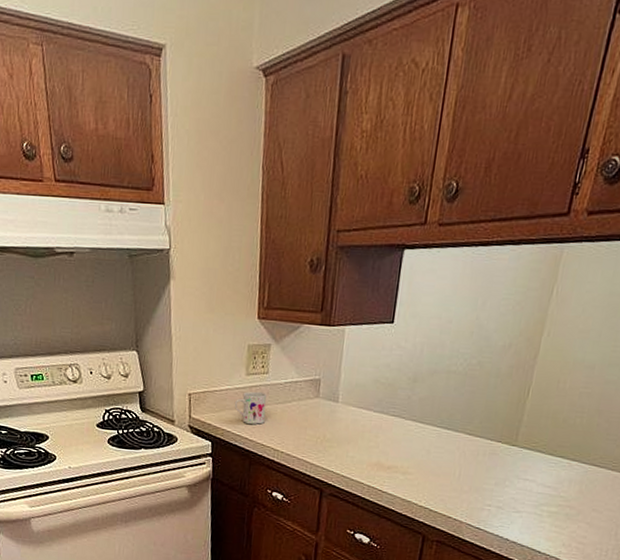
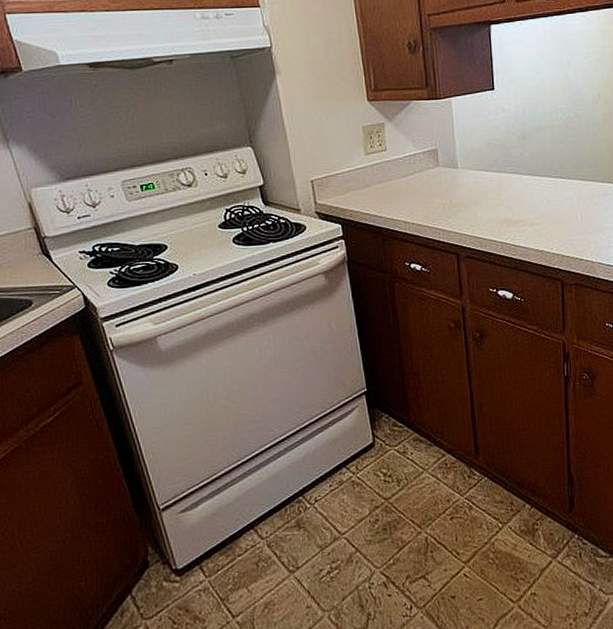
mug: present [234,391,266,425] -> none [358,168,391,201]

